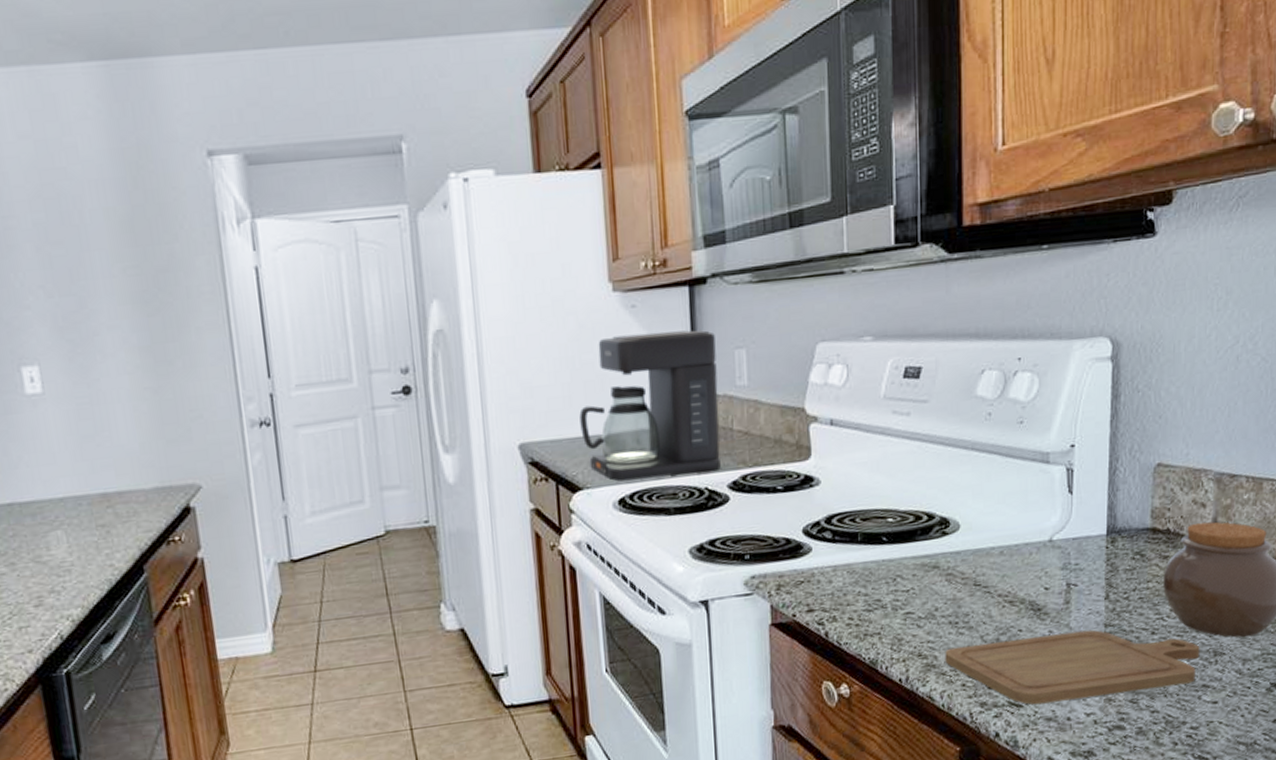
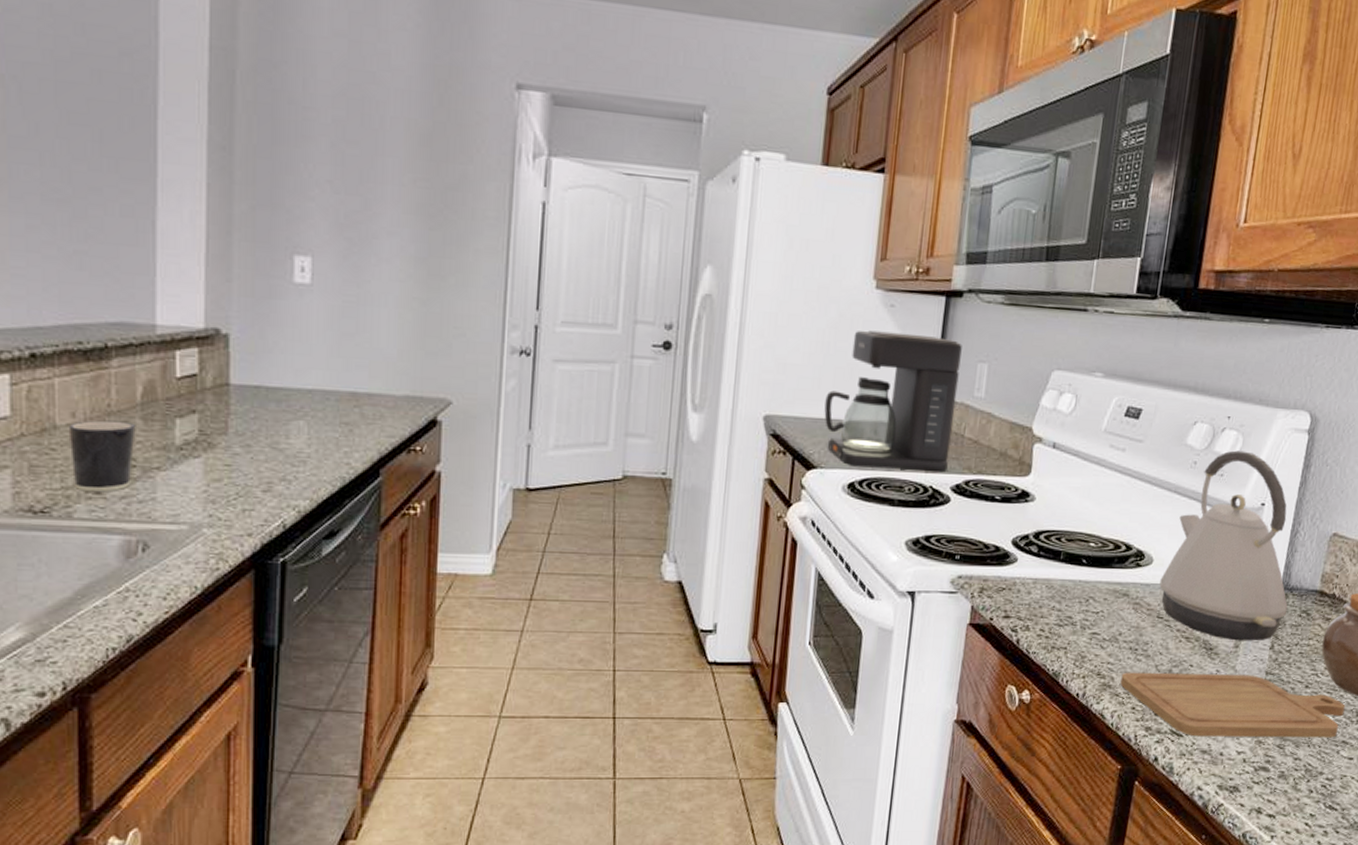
kettle: none [971,392,1118,597] -> present [1159,450,1288,641]

